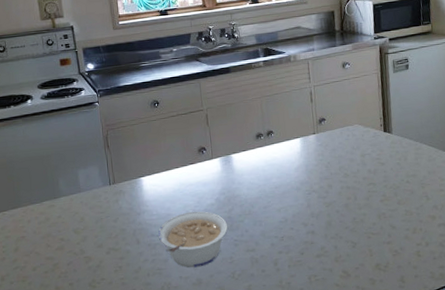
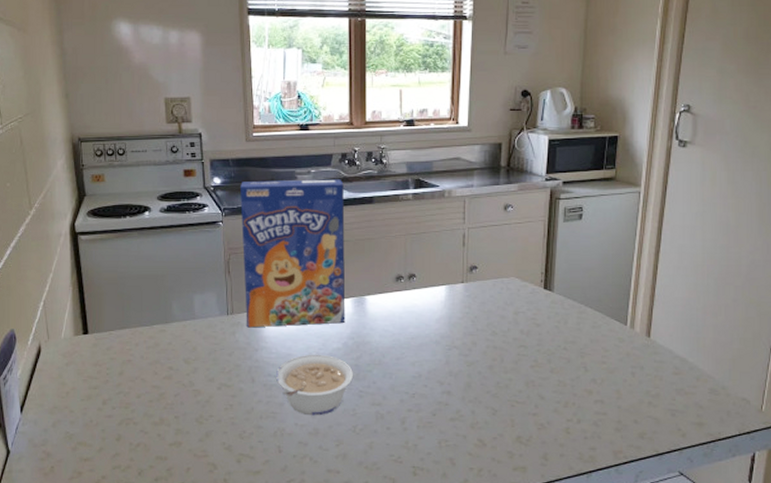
cereal box: none [112,55,216,195] -> present [240,179,346,328]

